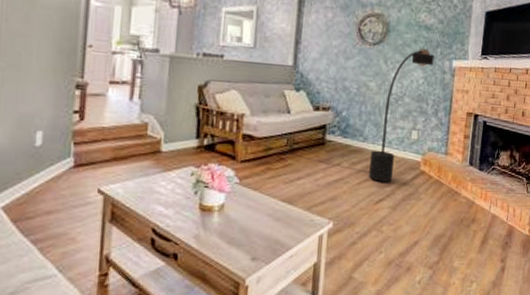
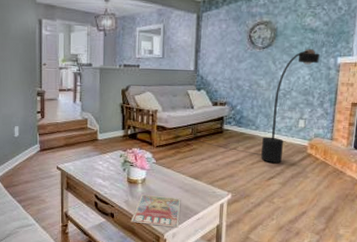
magazine: none [200,225,270,269] -> present [130,193,181,228]

